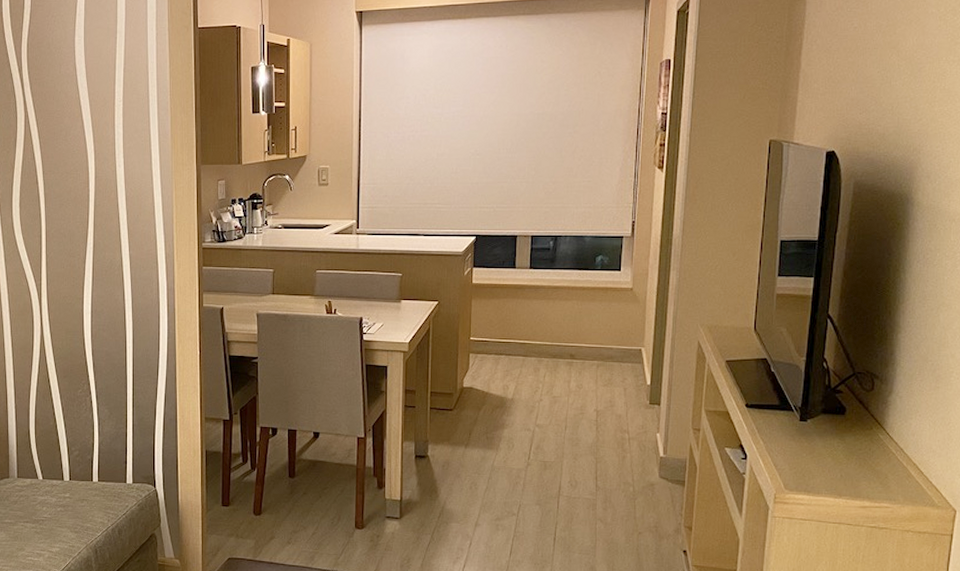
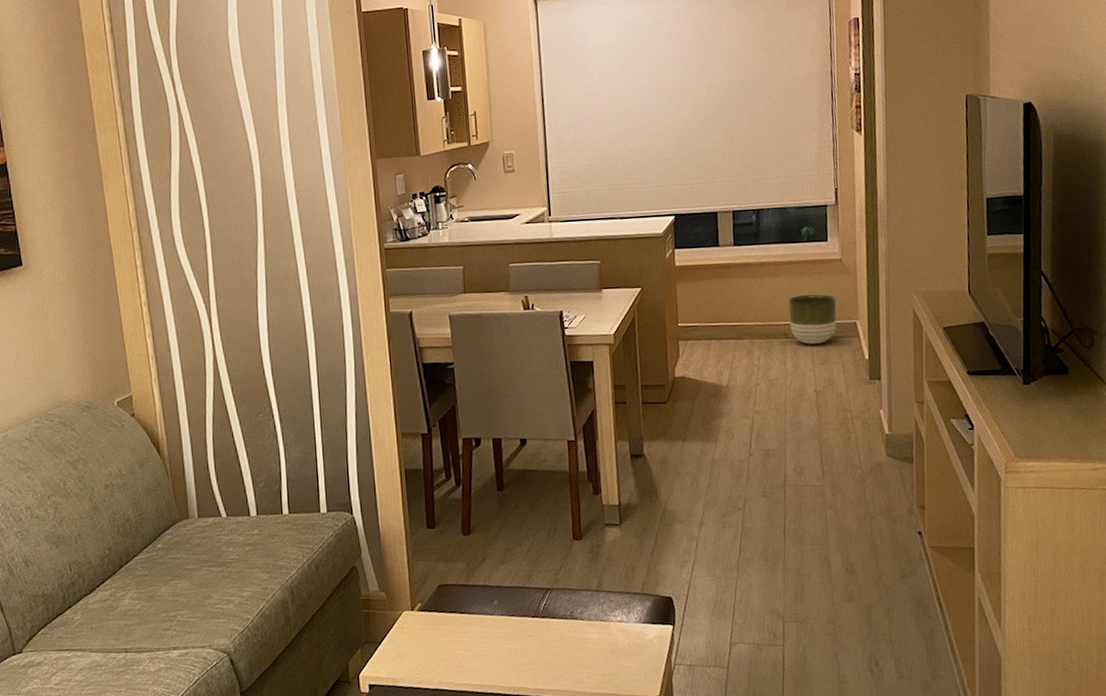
planter: none [577,320,624,367] -> present [788,294,837,345]

